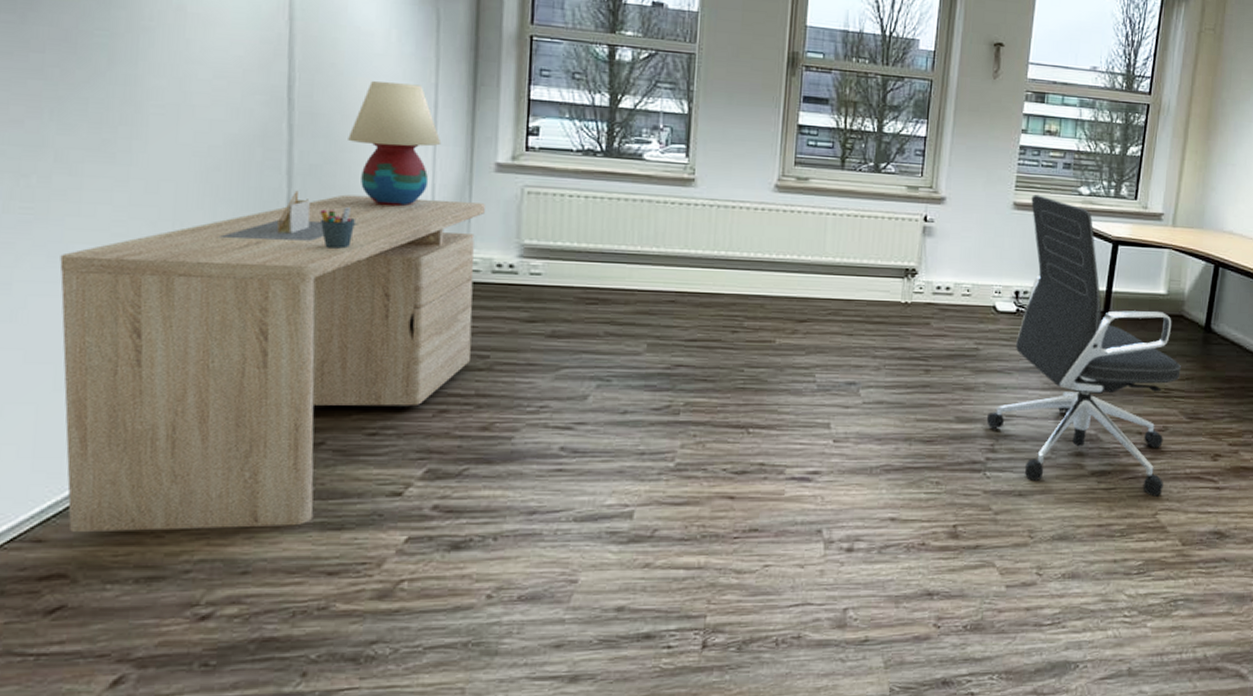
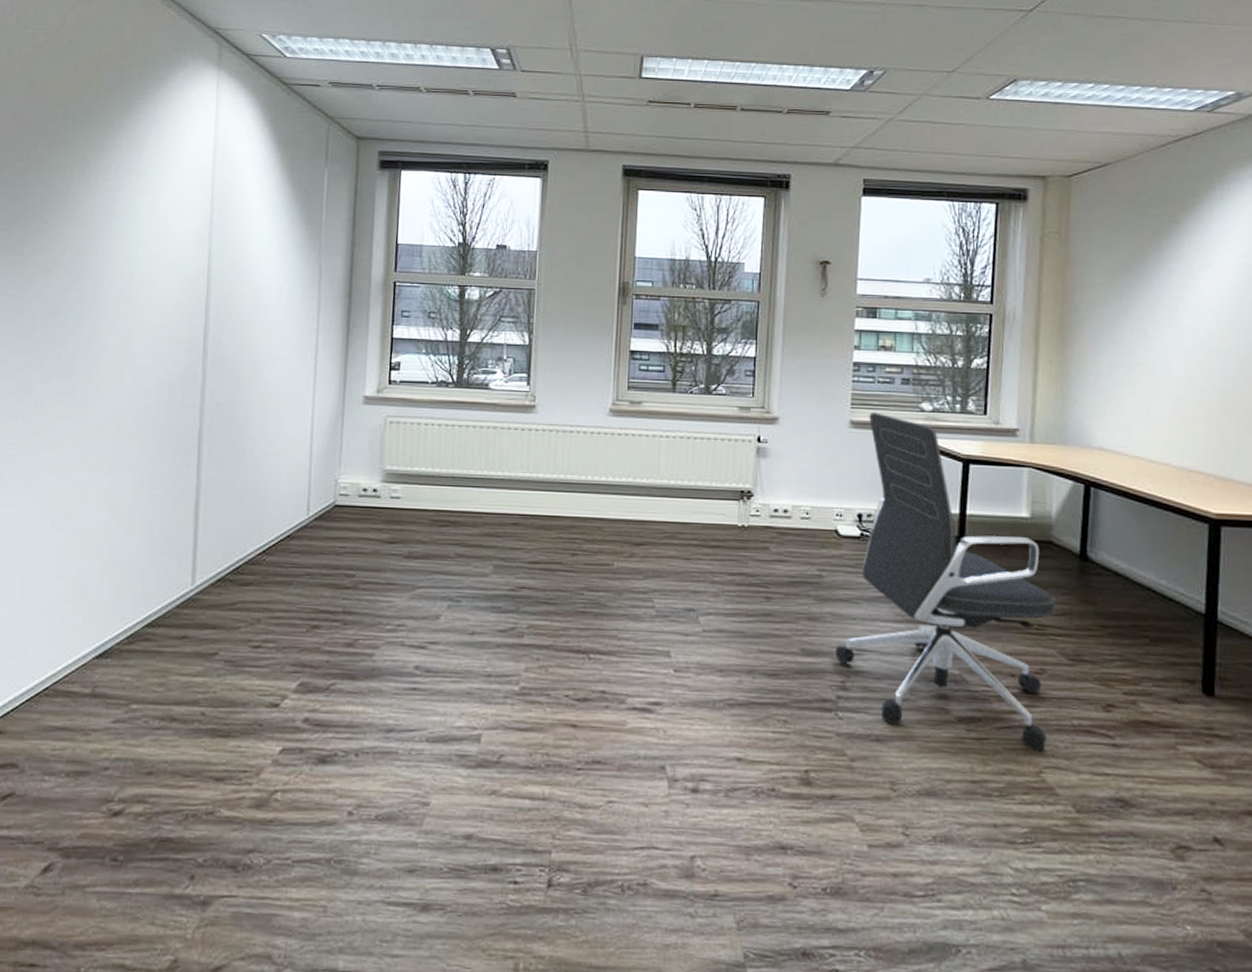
desk: present [59,194,485,532] -> none [22,427,354,731]
architectural model: present [218,190,358,241] -> none [146,425,252,469]
pen holder: present [320,207,355,249] -> none [223,439,250,476]
table lamp: present [348,81,442,207] -> none [247,329,320,438]

